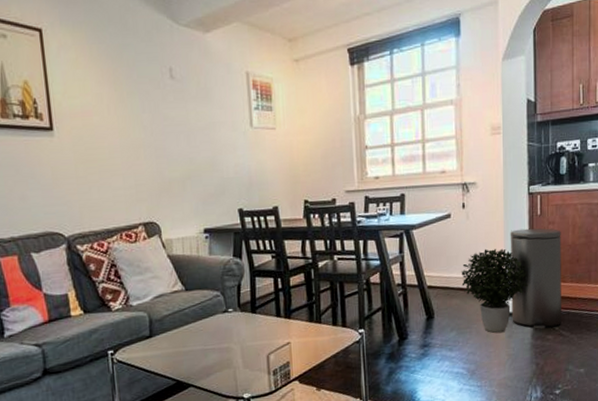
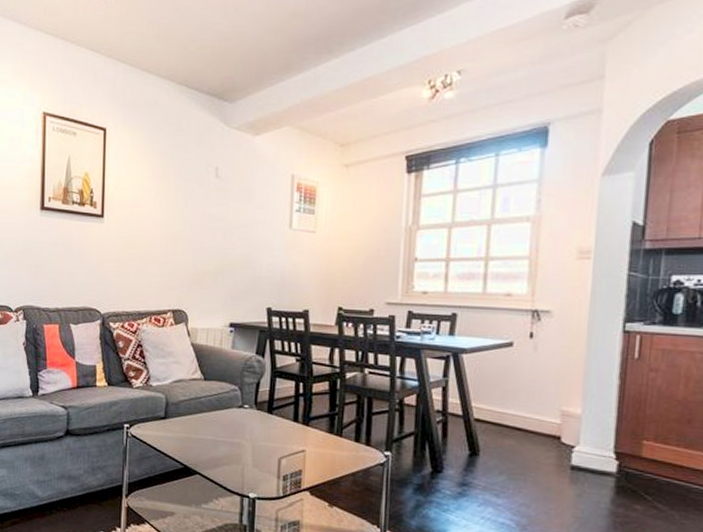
potted plant: present [461,248,529,334] -> none [519,388,613,490]
pedal bin: present [510,228,561,329] -> none [584,371,668,498]

